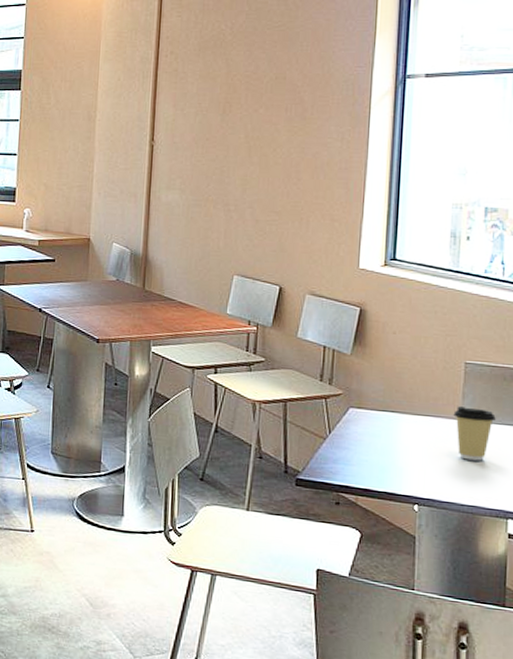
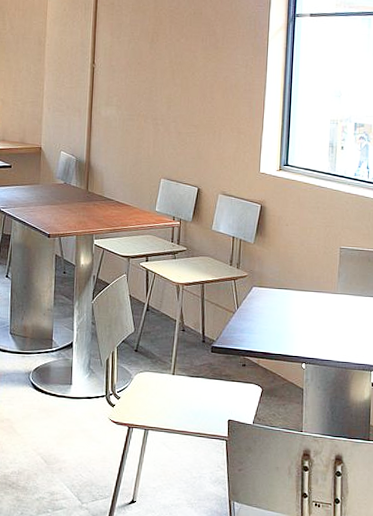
coffee cup: present [453,406,496,461] -> none [331,283,363,326]

